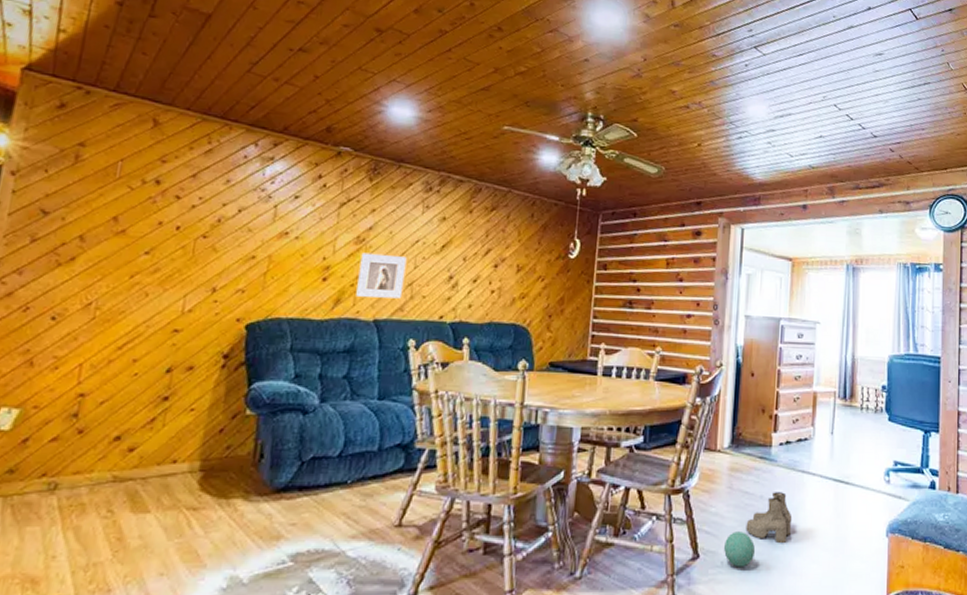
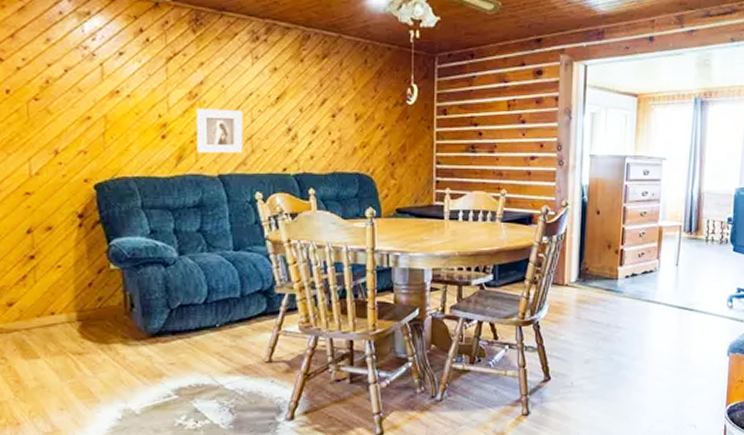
decorative ball: present [724,532,756,567] -> none [574,356,603,387]
boots: present [745,492,793,544] -> none [593,320,638,366]

